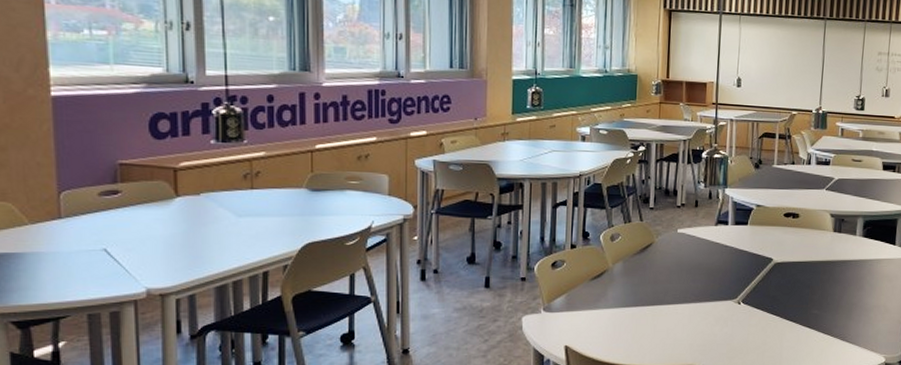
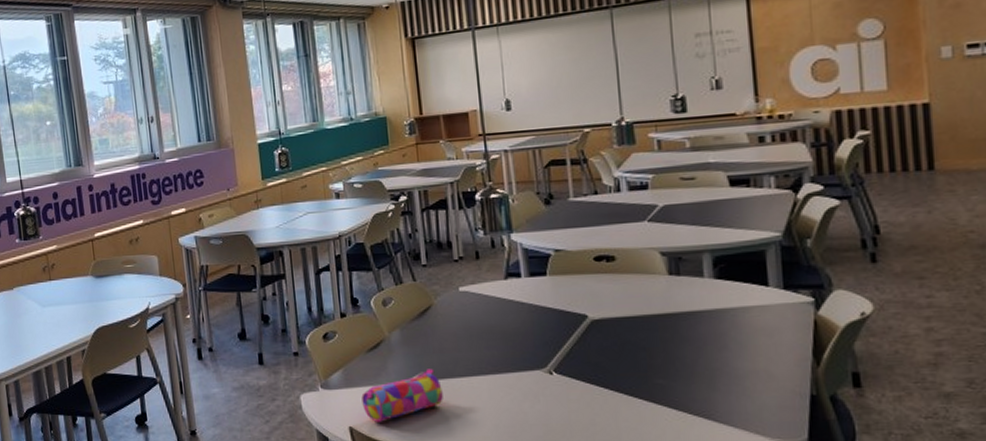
pencil case: none [580,297,652,343] -> present [361,369,443,423]

